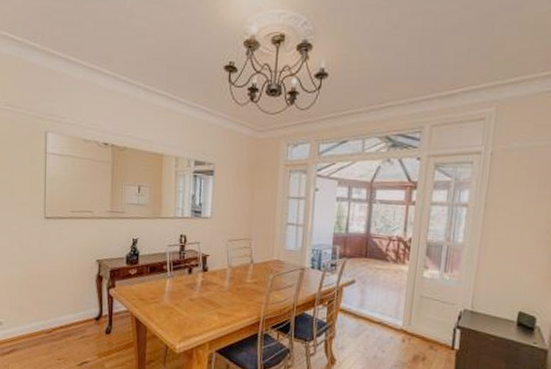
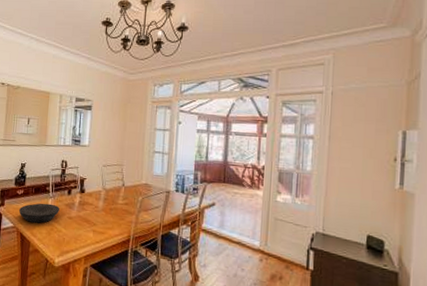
plate: none [133,283,179,306] -> present [19,203,60,223]

